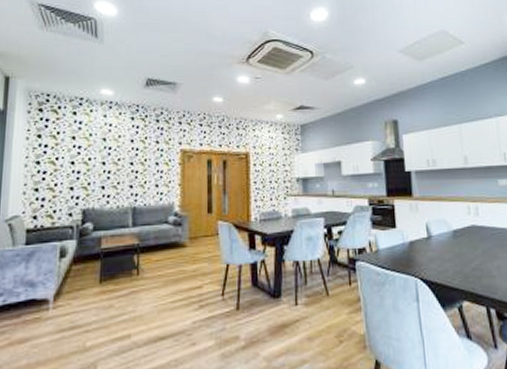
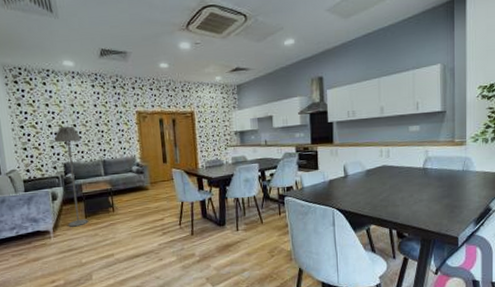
floor lamp: none [75,163,109,295] -> present [54,126,88,227]

